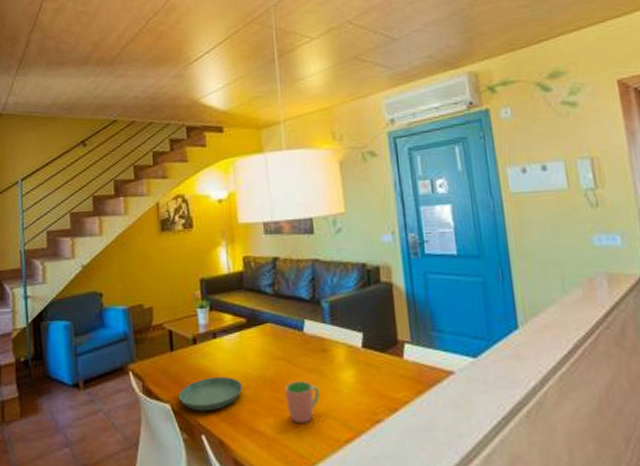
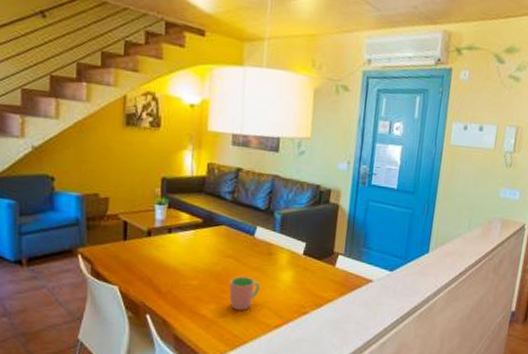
saucer: present [179,377,242,412] -> none [128,267,191,295]

